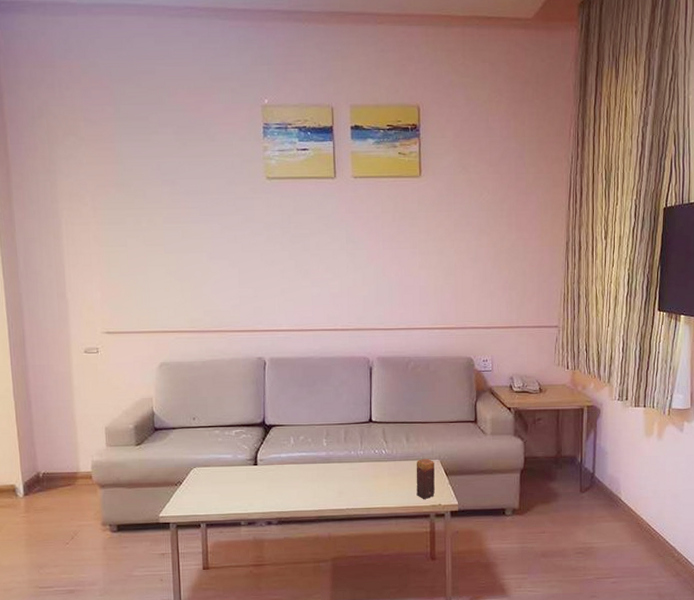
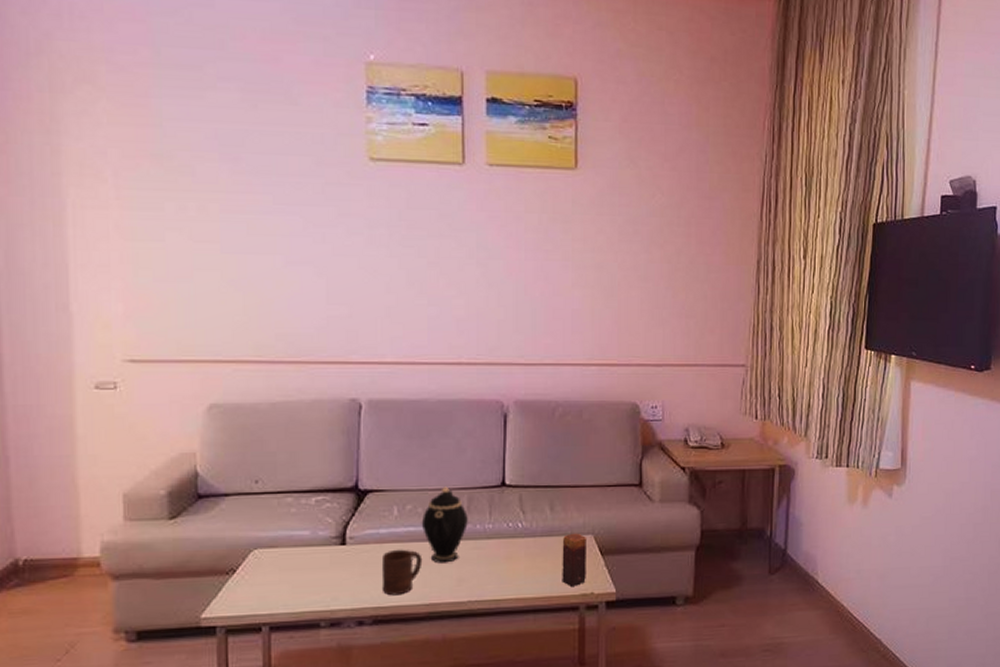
cup: none [283,469,313,503] -> present [381,549,423,596]
teapot: none [311,422,345,480] -> present [421,486,468,563]

